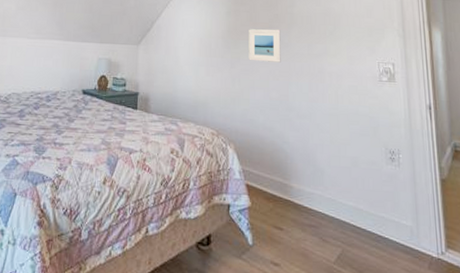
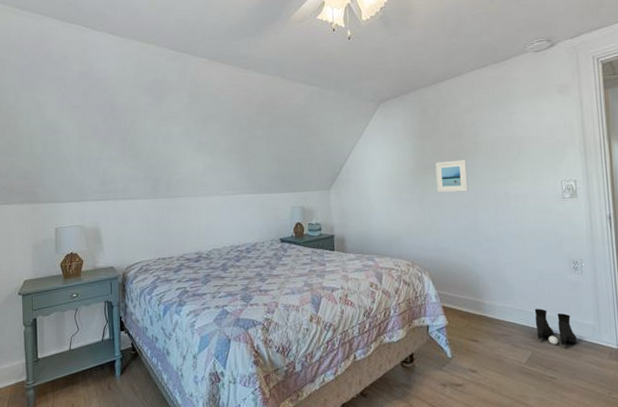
boots: none [346,200,393,247] -> present [534,309,577,346]

